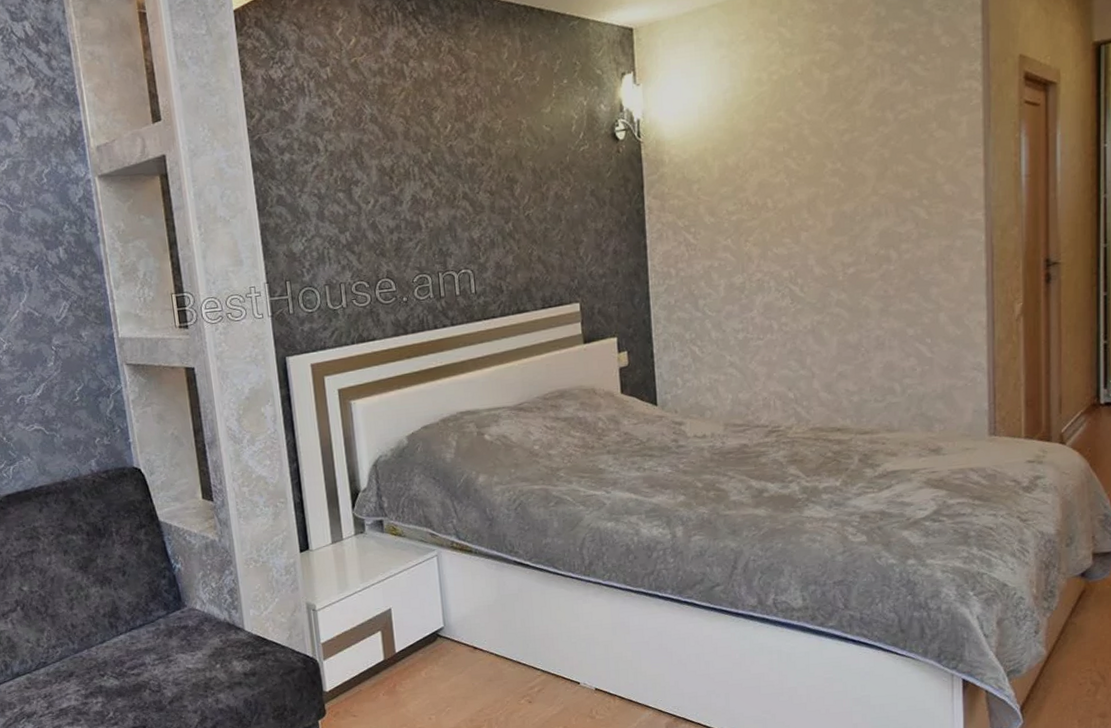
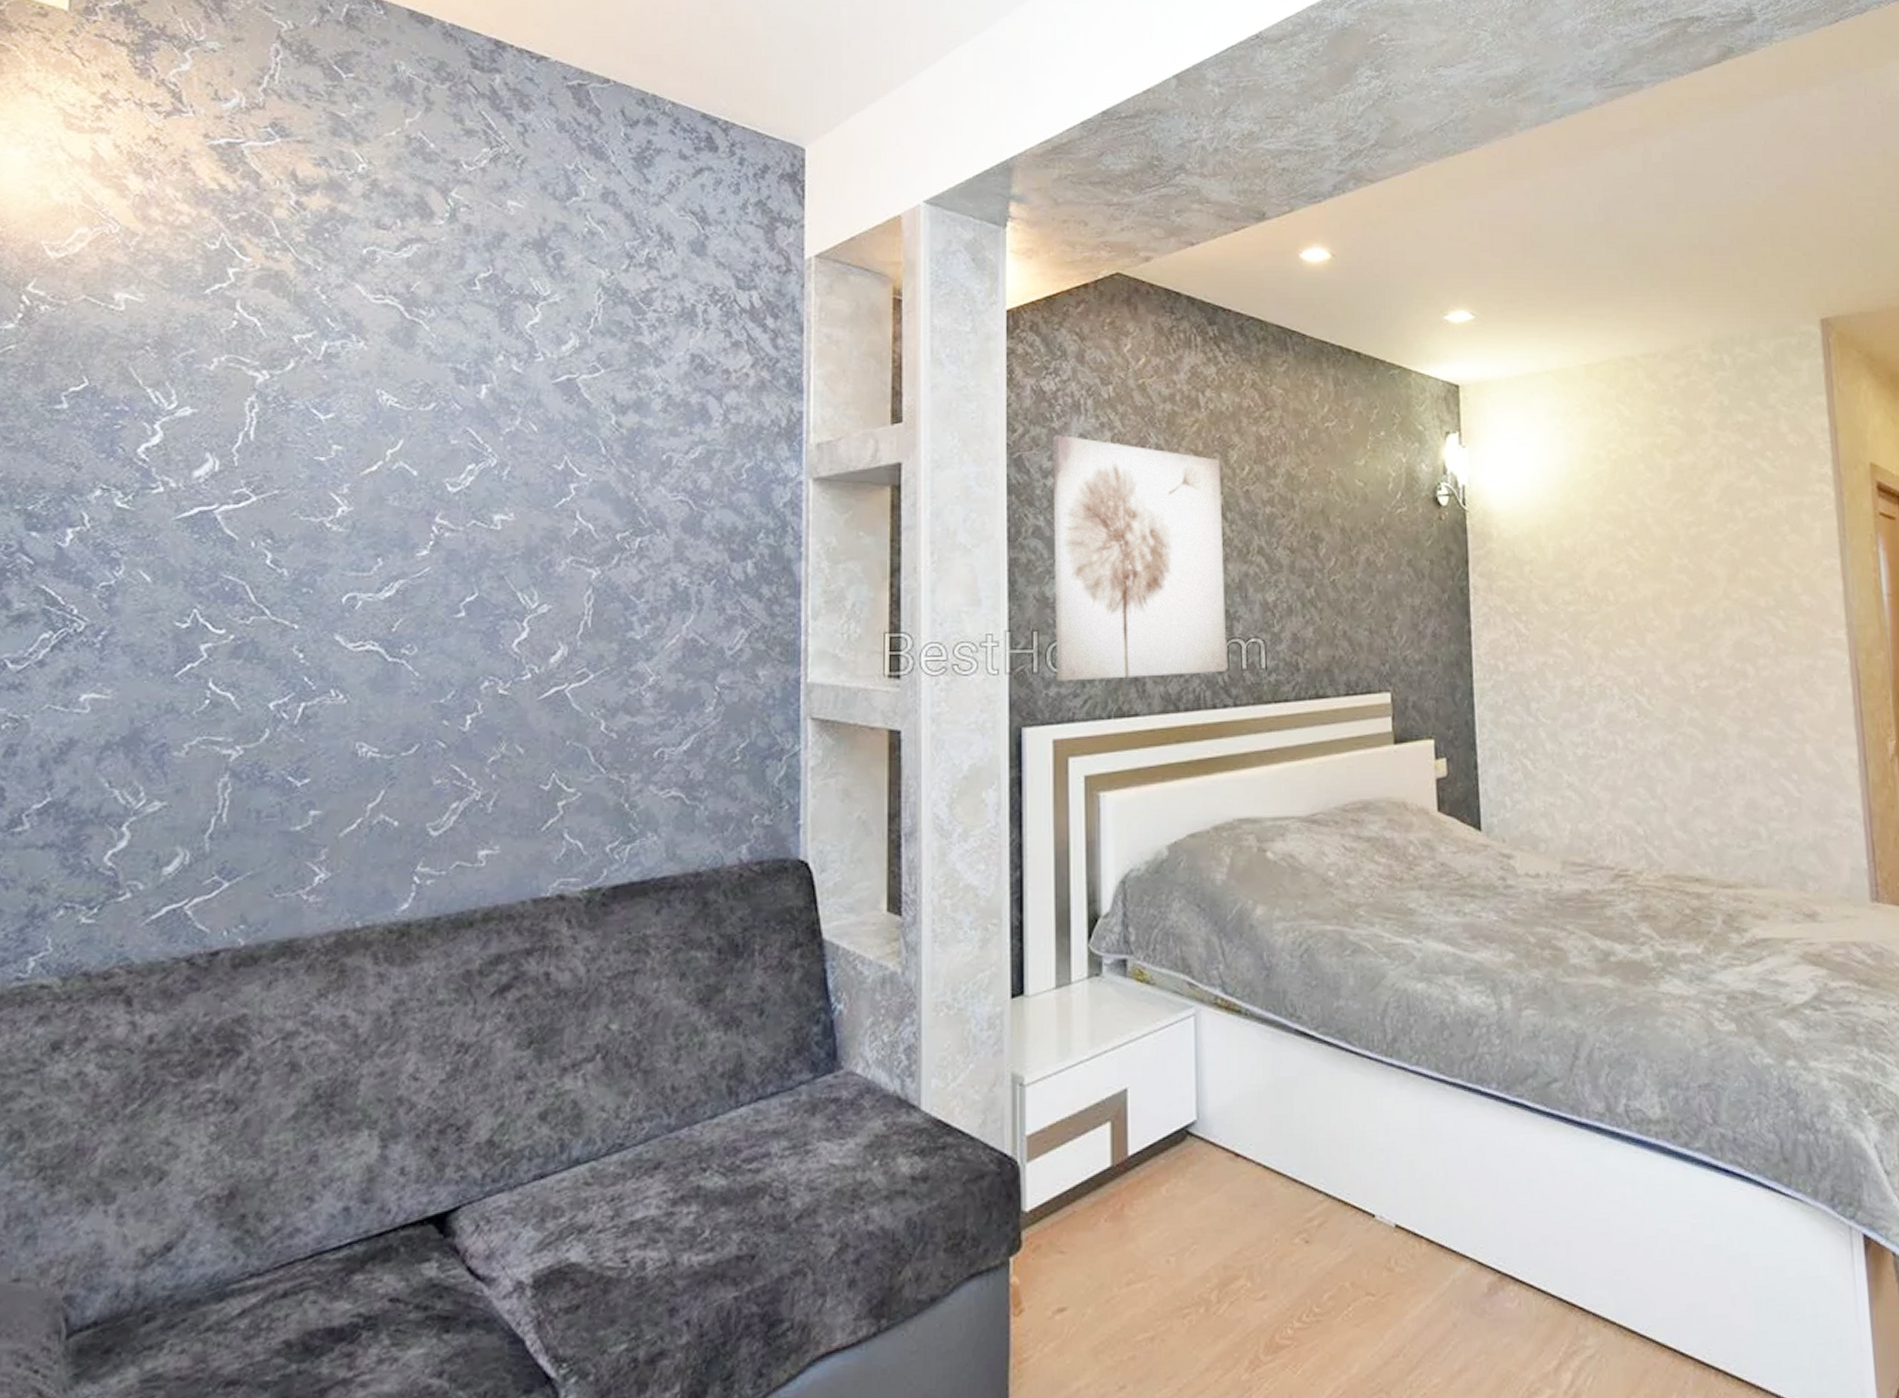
wall art: none [285,115,444,319] -> present [1053,435,1227,682]

